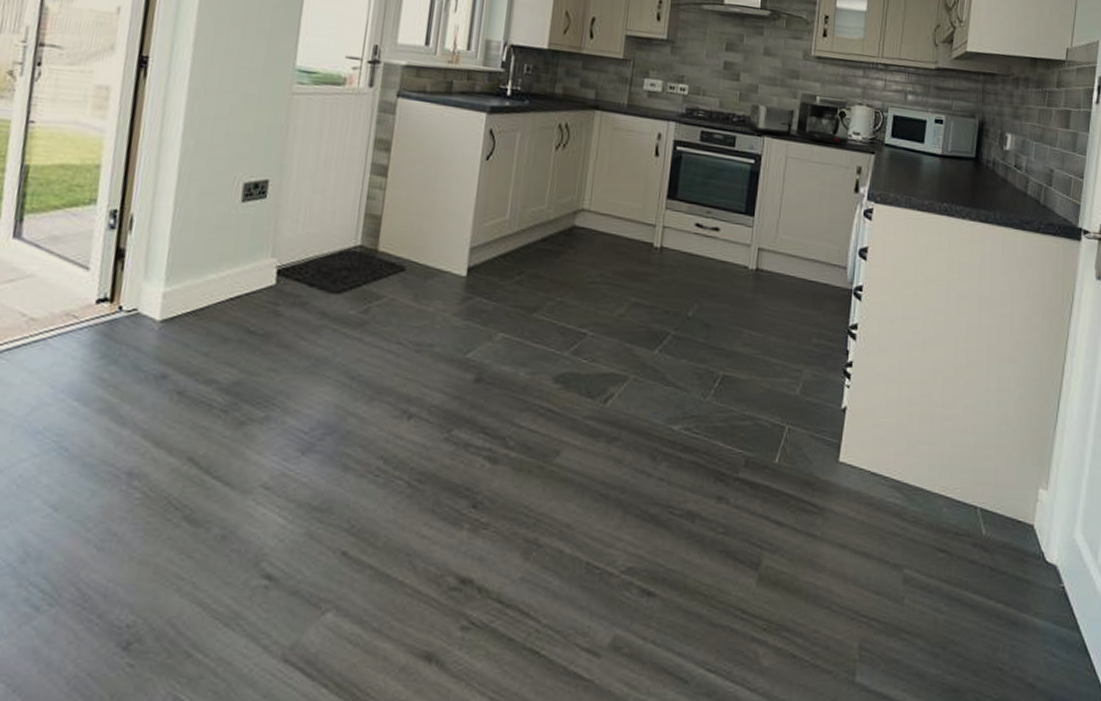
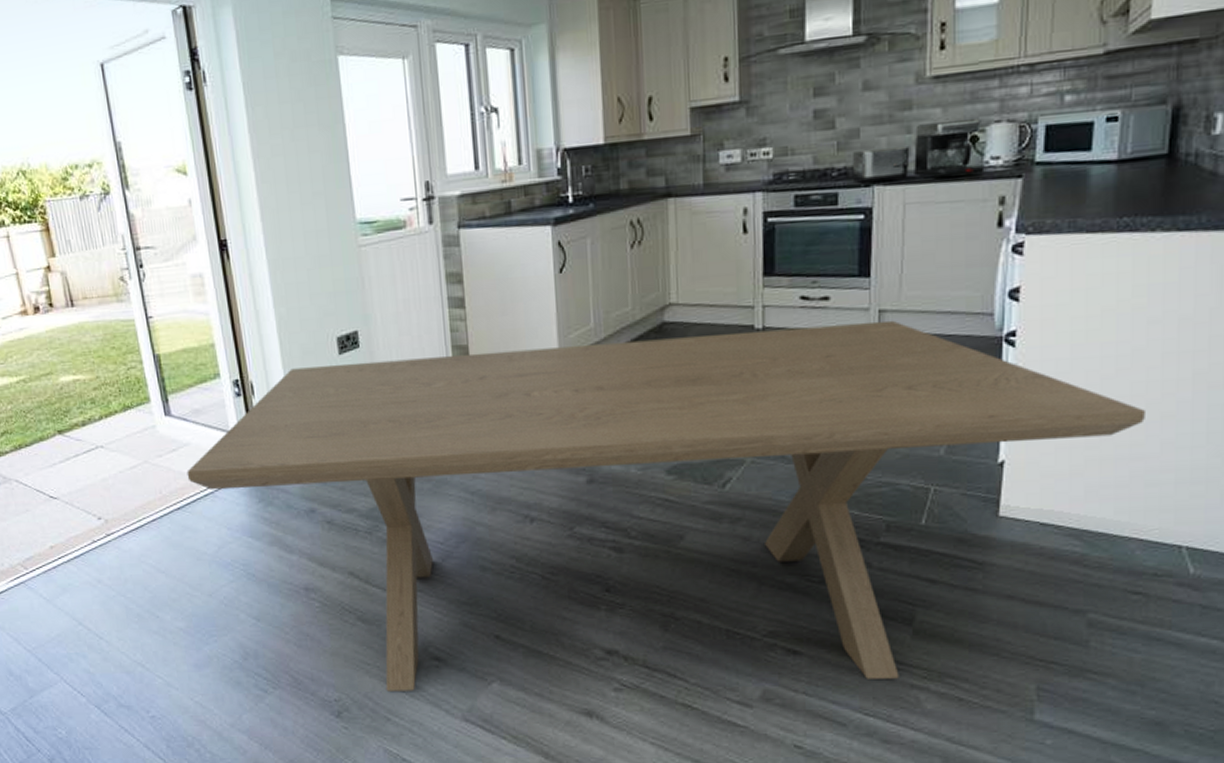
dining table: none [17,208,954,630] -> present [187,320,1145,691]

